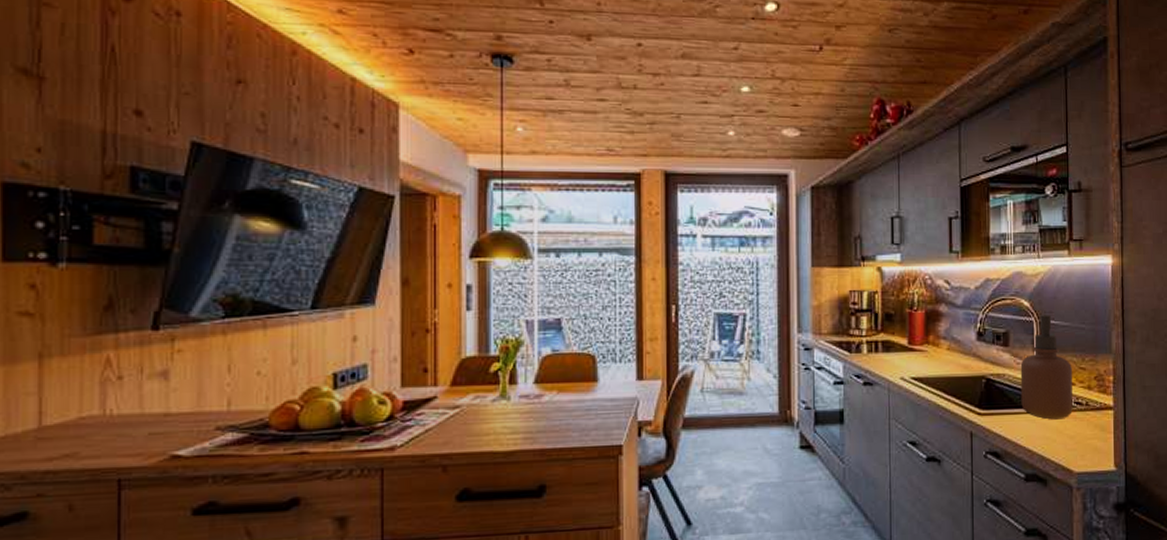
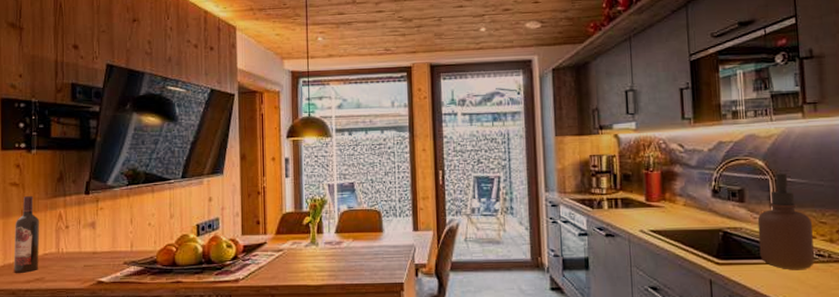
wine bottle: none [23,330,72,447] -> present [13,195,40,273]

